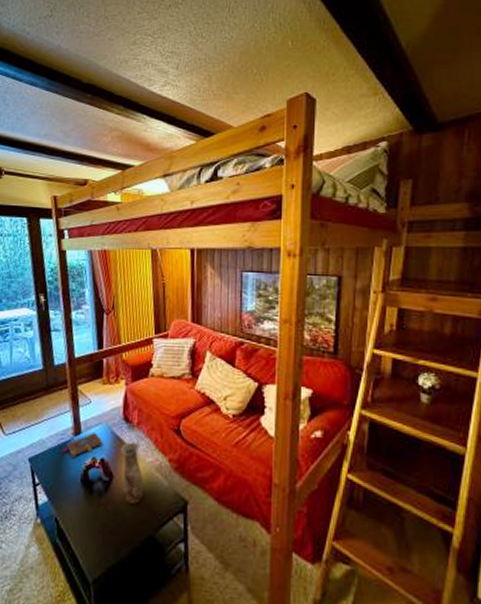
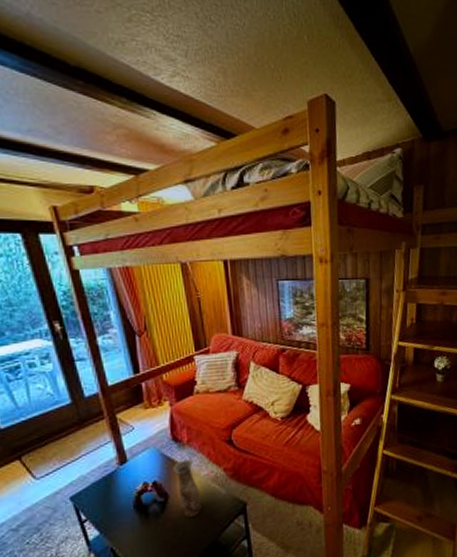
book: present [61,431,103,457] -> none [107,457,153,487]

